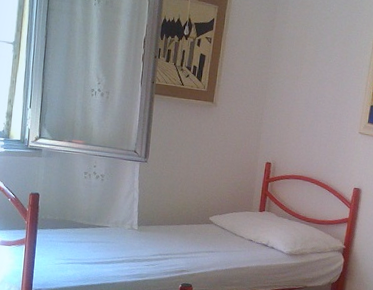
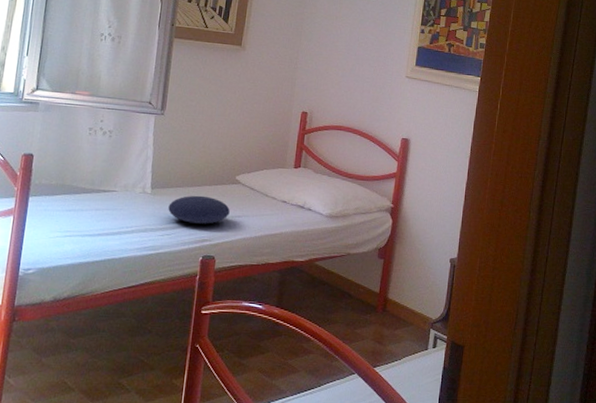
cushion: none [152,232,204,257] -> present [168,195,230,224]

